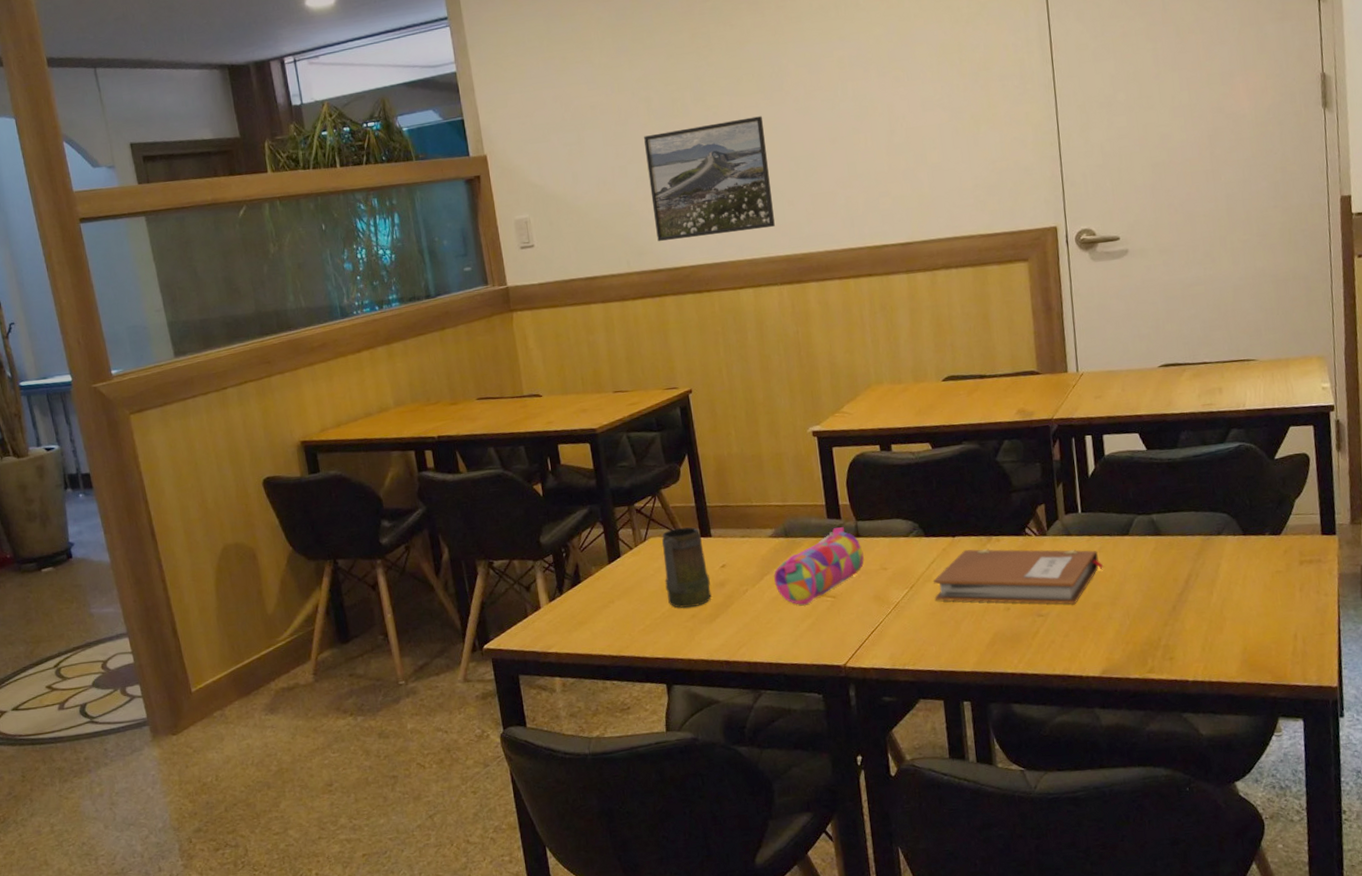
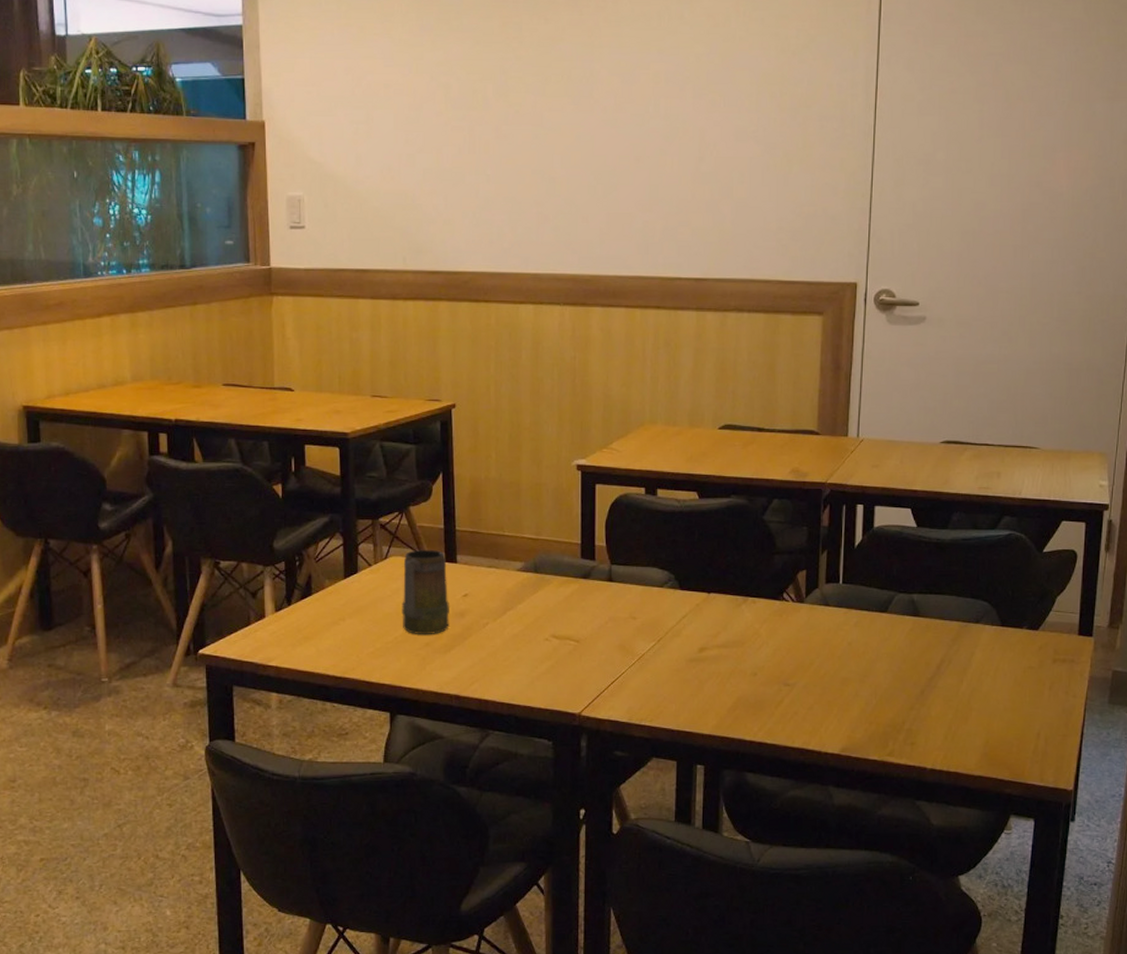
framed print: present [644,116,775,241] -> none [437,121,566,243]
pencil case: present [774,527,864,605] -> none [517,569,614,645]
notebook: present [933,549,1104,605] -> none [681,607,858,678]

